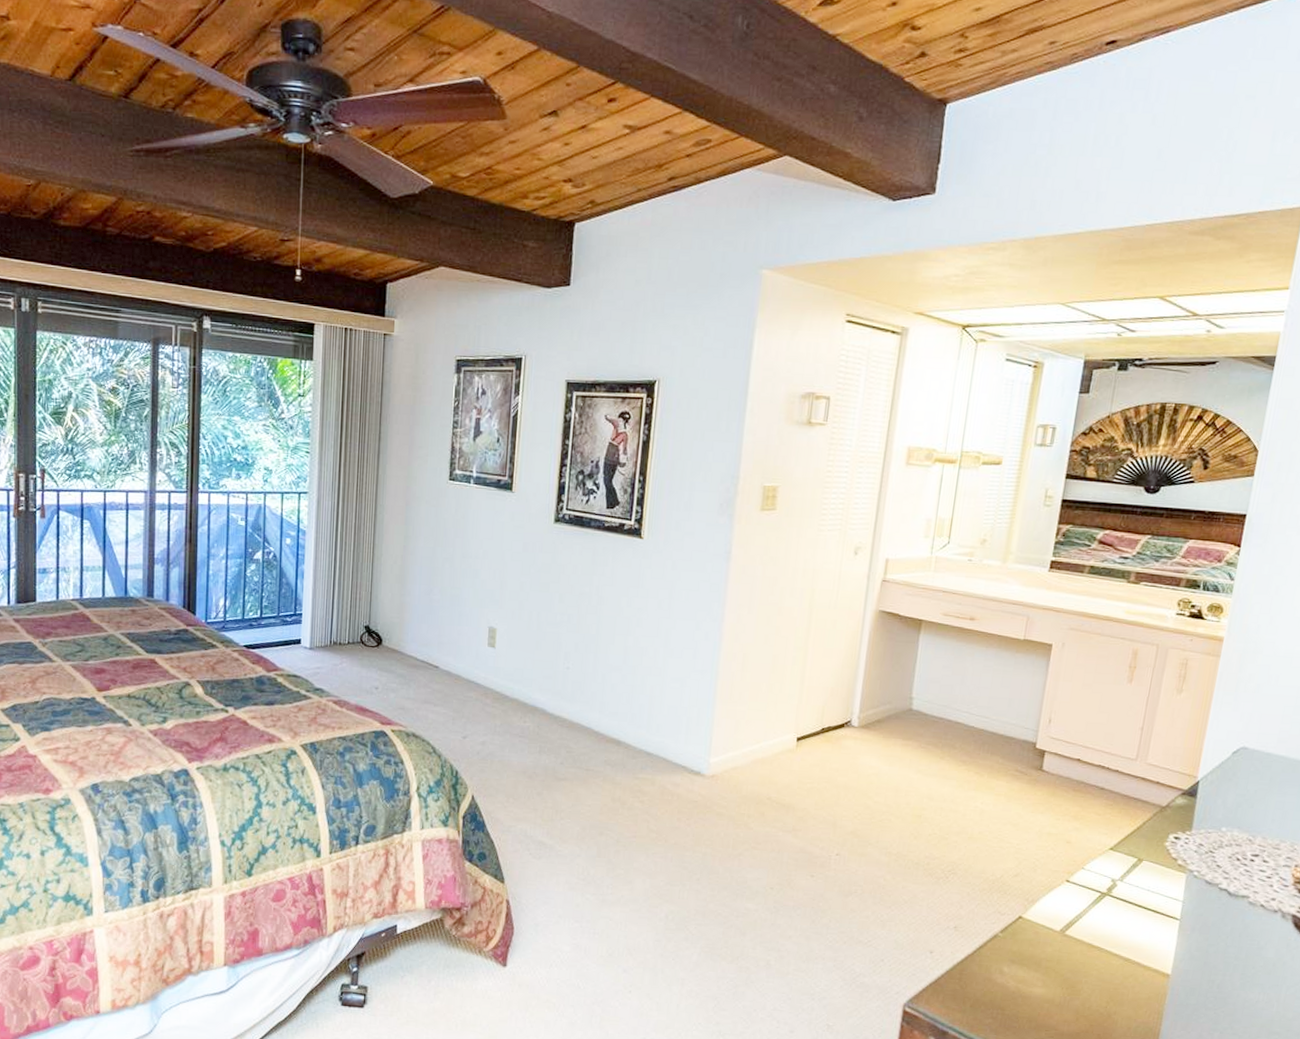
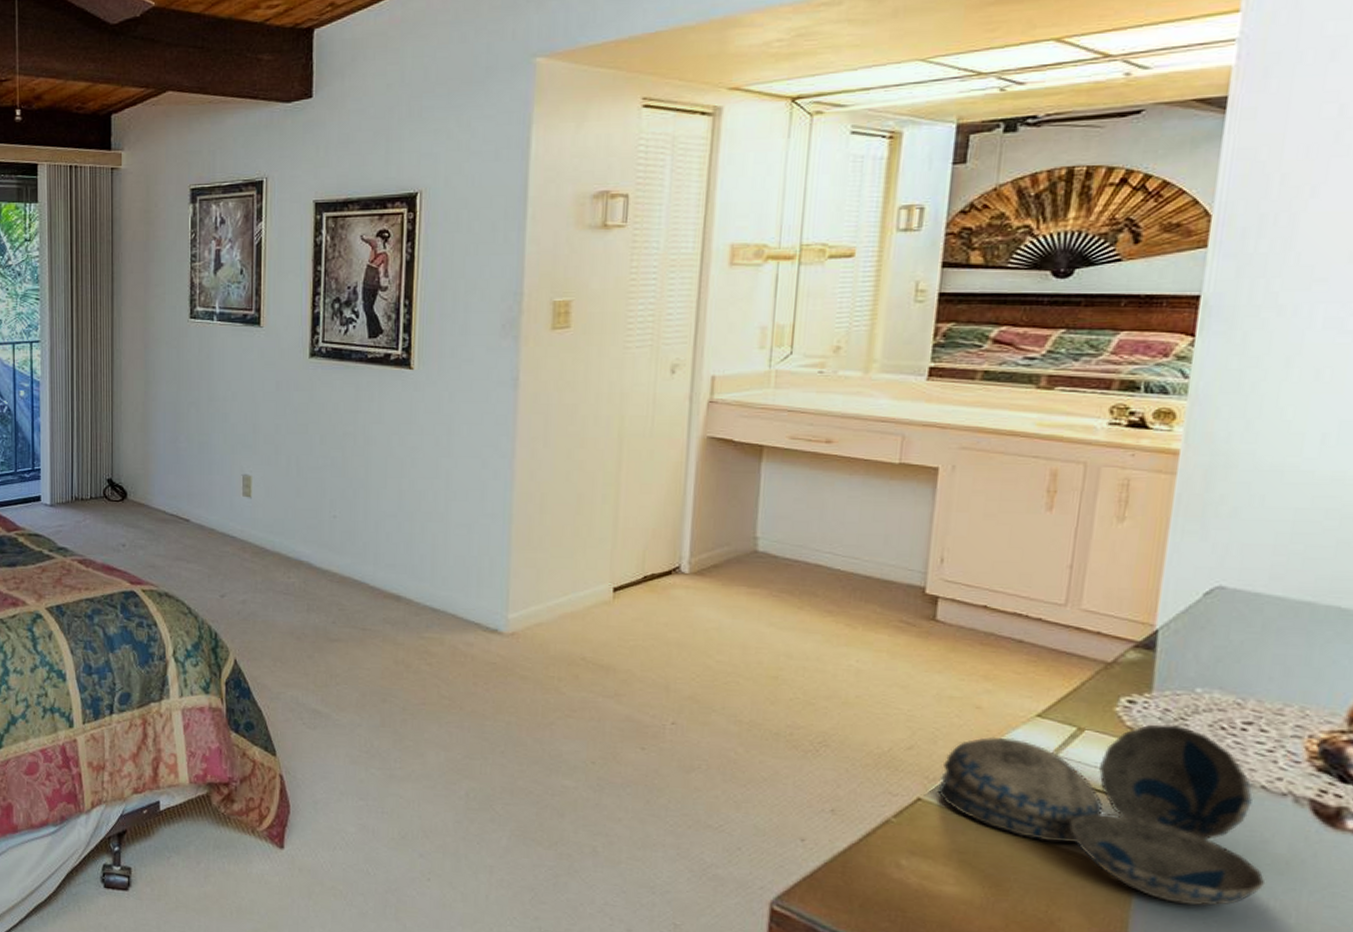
decorative bowl: none [1033,856,1259,1000] -> present [936,724,1266,906]

